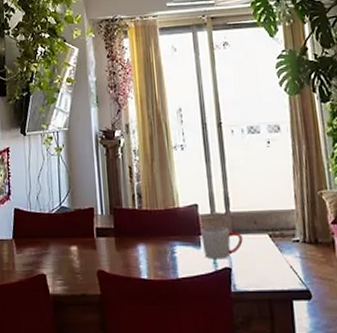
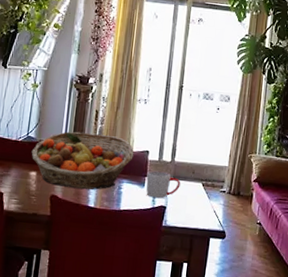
fruit basket: none [67,192,181,260] -> present [31,131,134,190]

